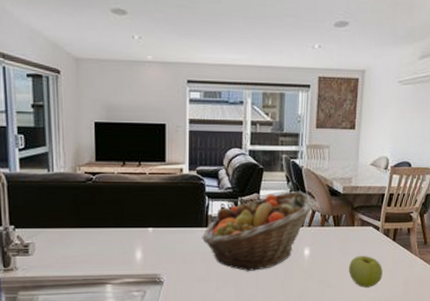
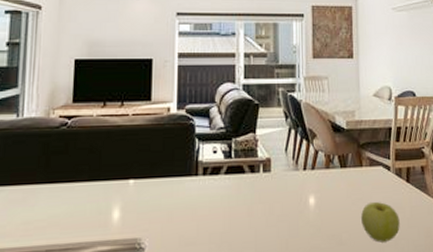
fruit basket: present [202,190,316,272] -> none [191,127,319,230]

